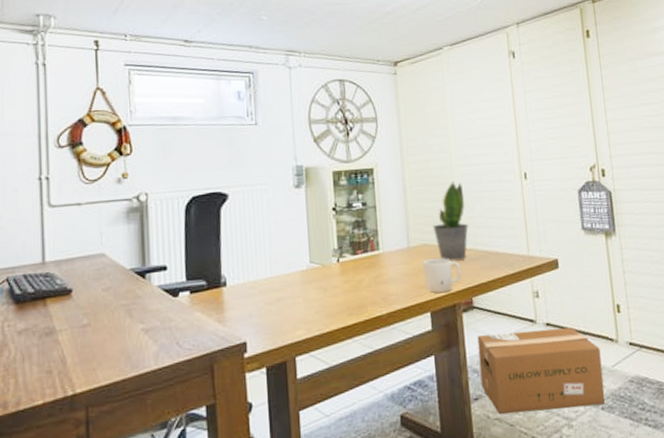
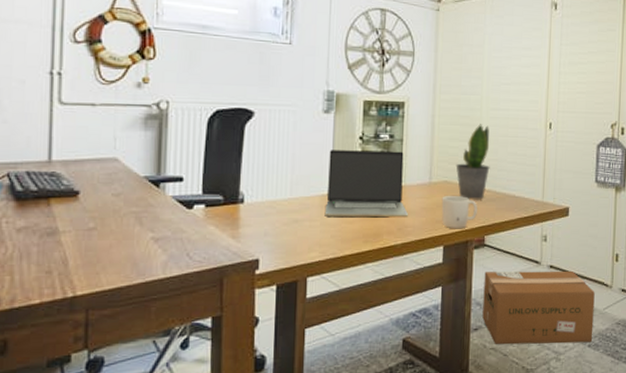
laptop: none [304,218,391,292] -> present [324,150,409,218]

